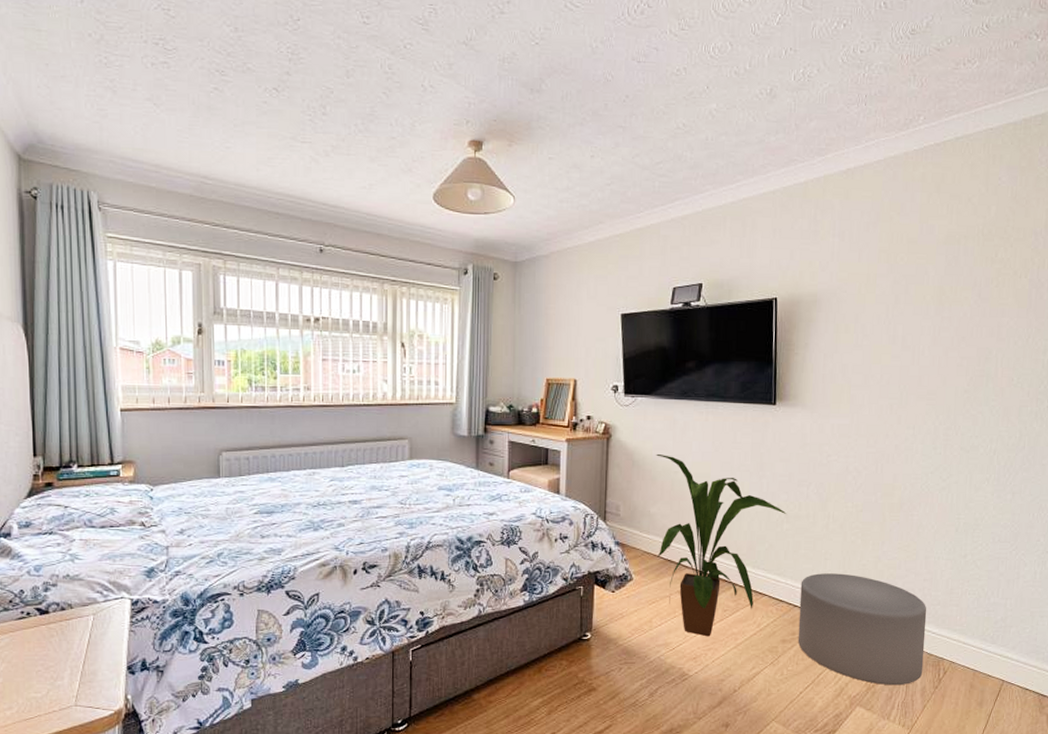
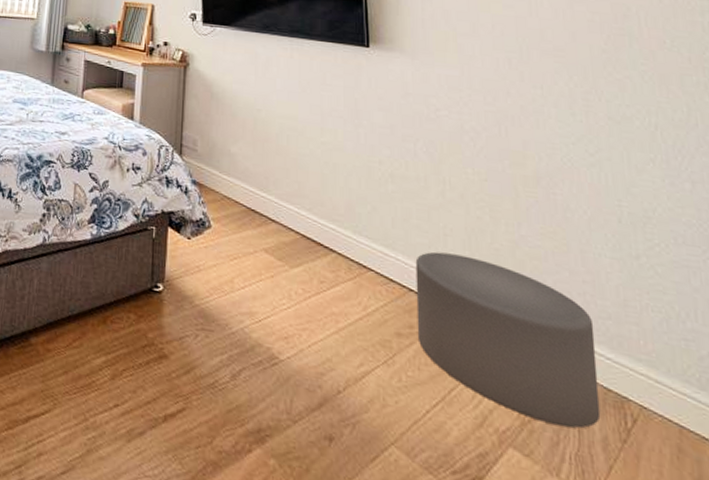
house plant: present [656,455,786,637] -> none [237,89,391,313]

